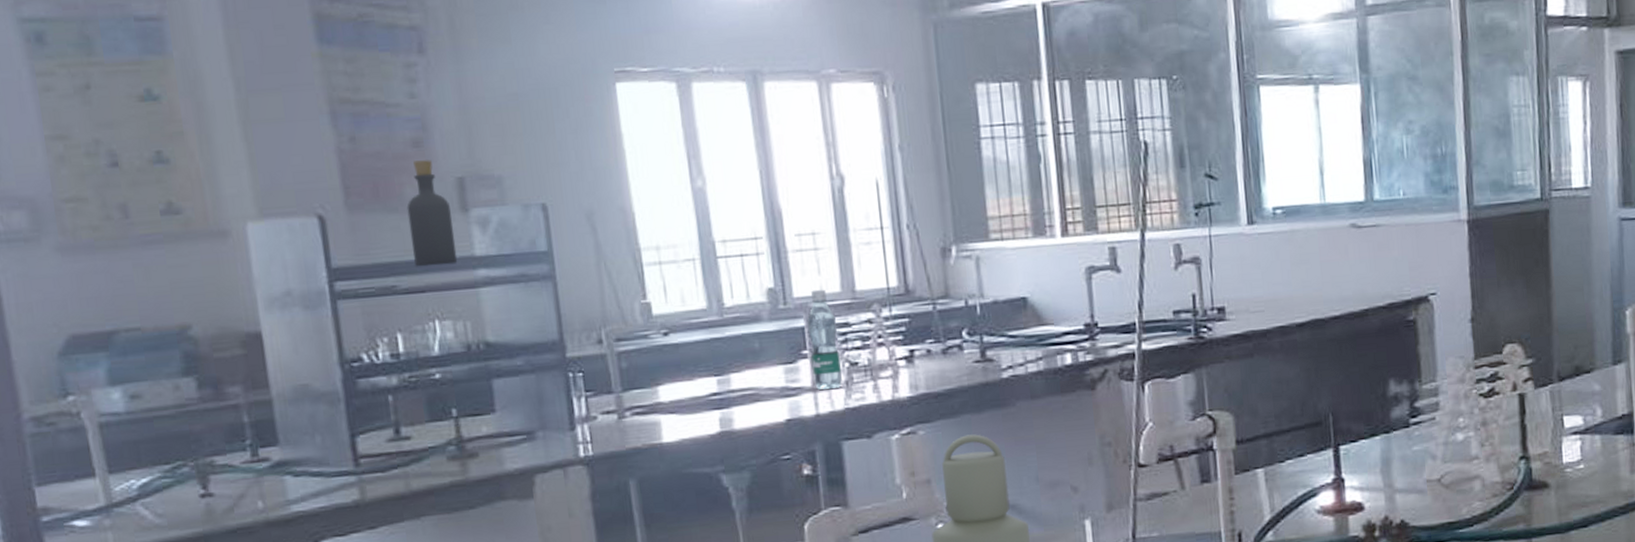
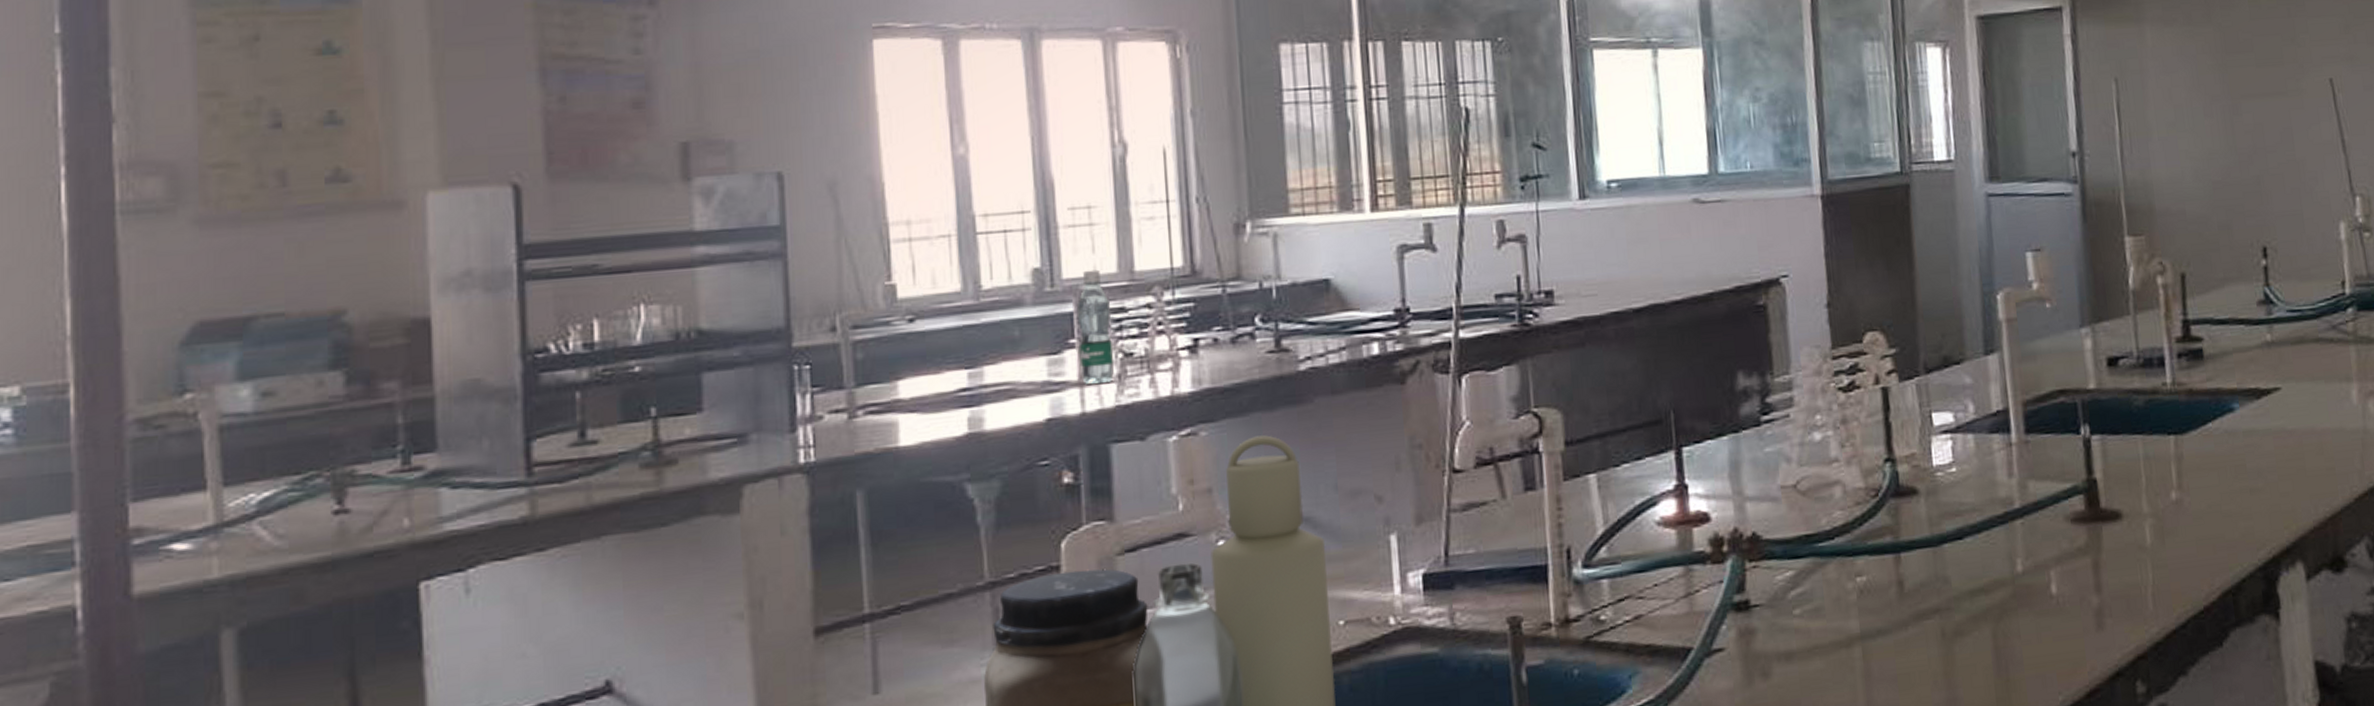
bottle: present [406,160,458,266] -> none [619,122,673,242]

